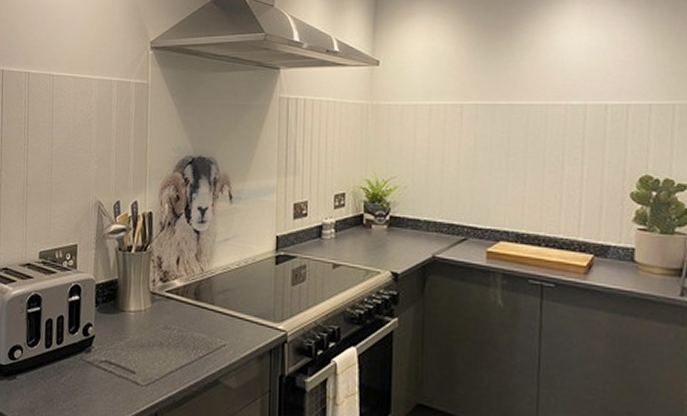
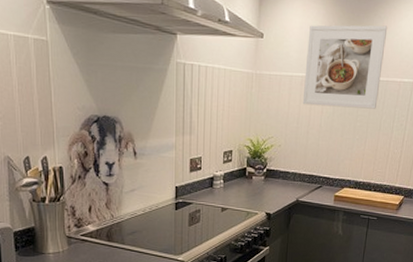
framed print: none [432,41,540,140] -> present [302,25,388,109]

